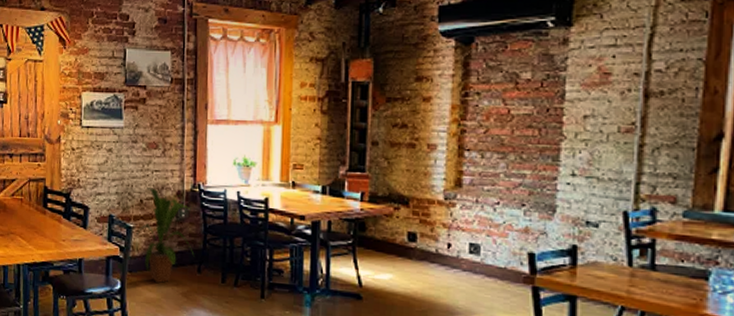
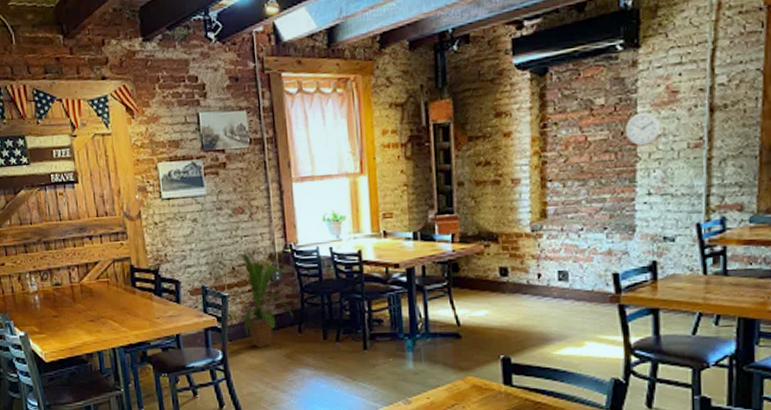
wall clock: none [552,91,590,125] -> present [626,112,661,146]

